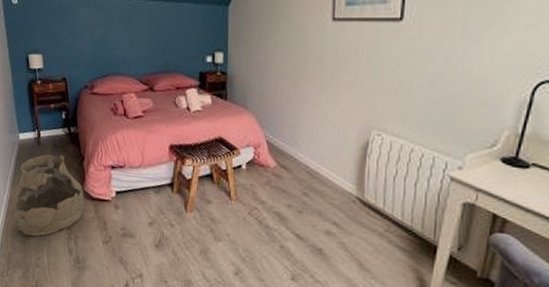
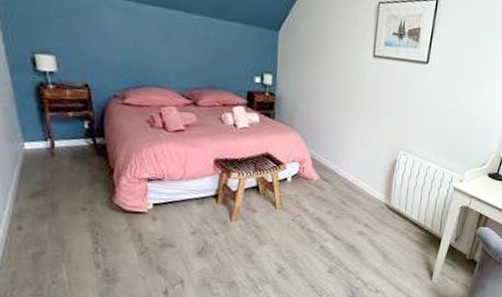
bag: present [11,153,84,237] -> none [15,165,114,253]

